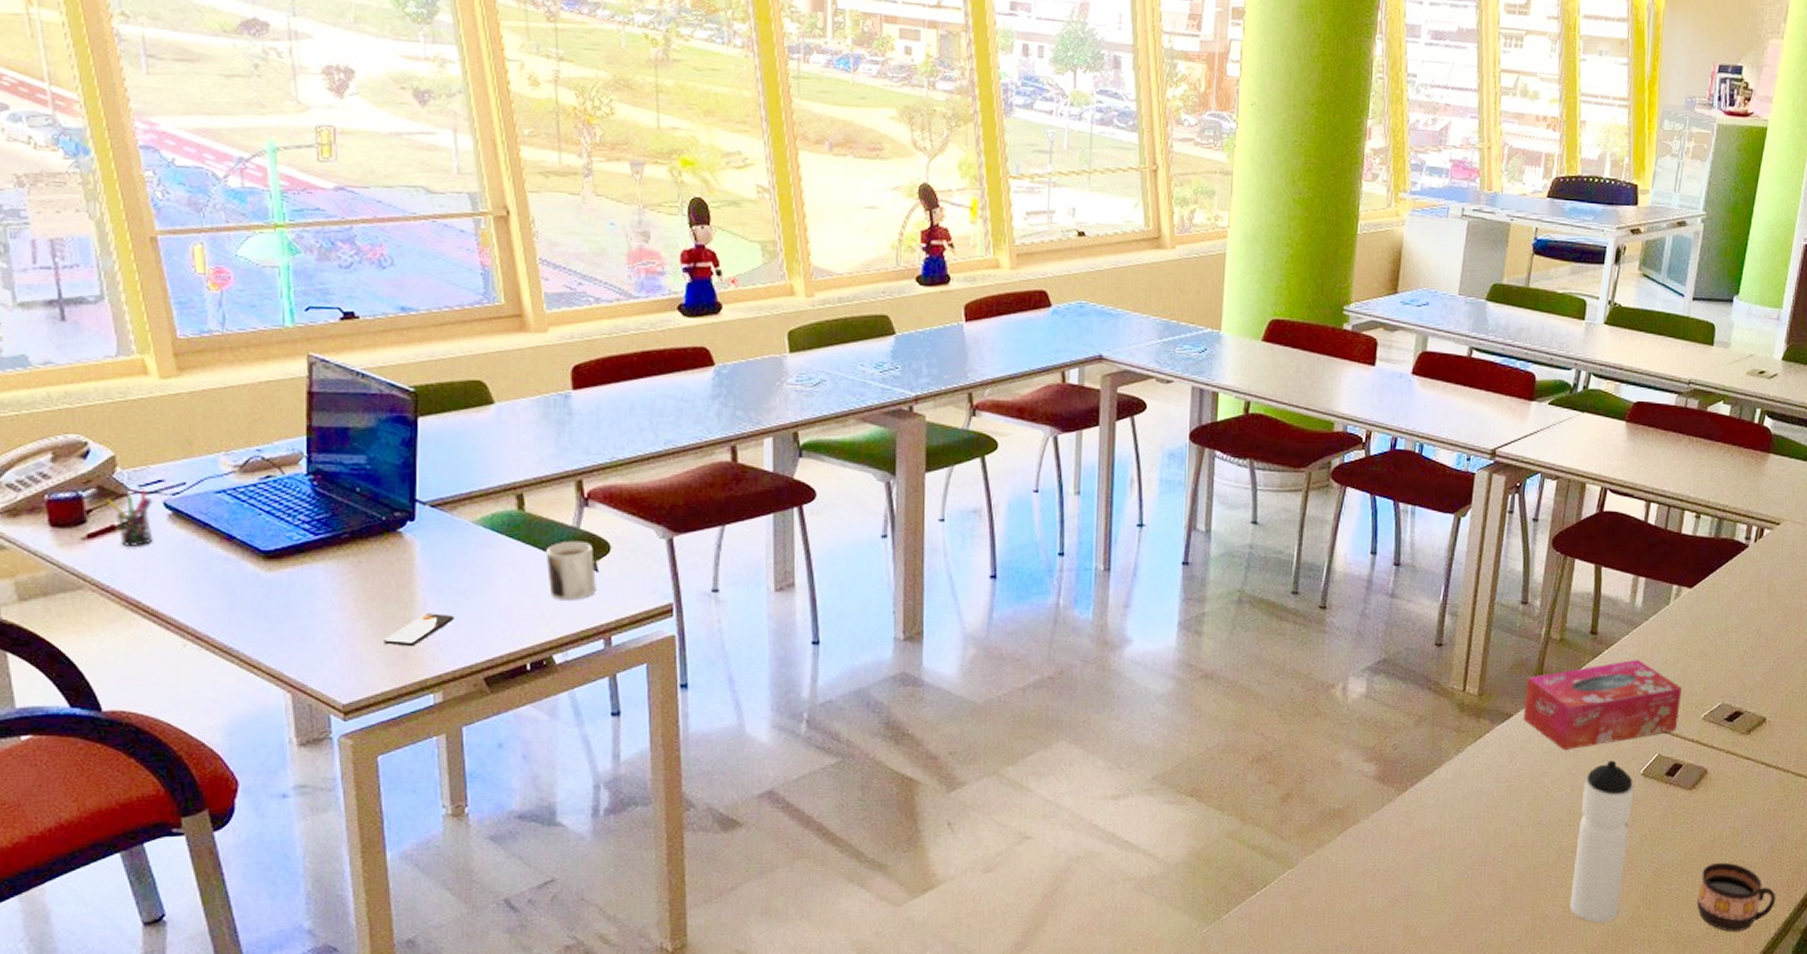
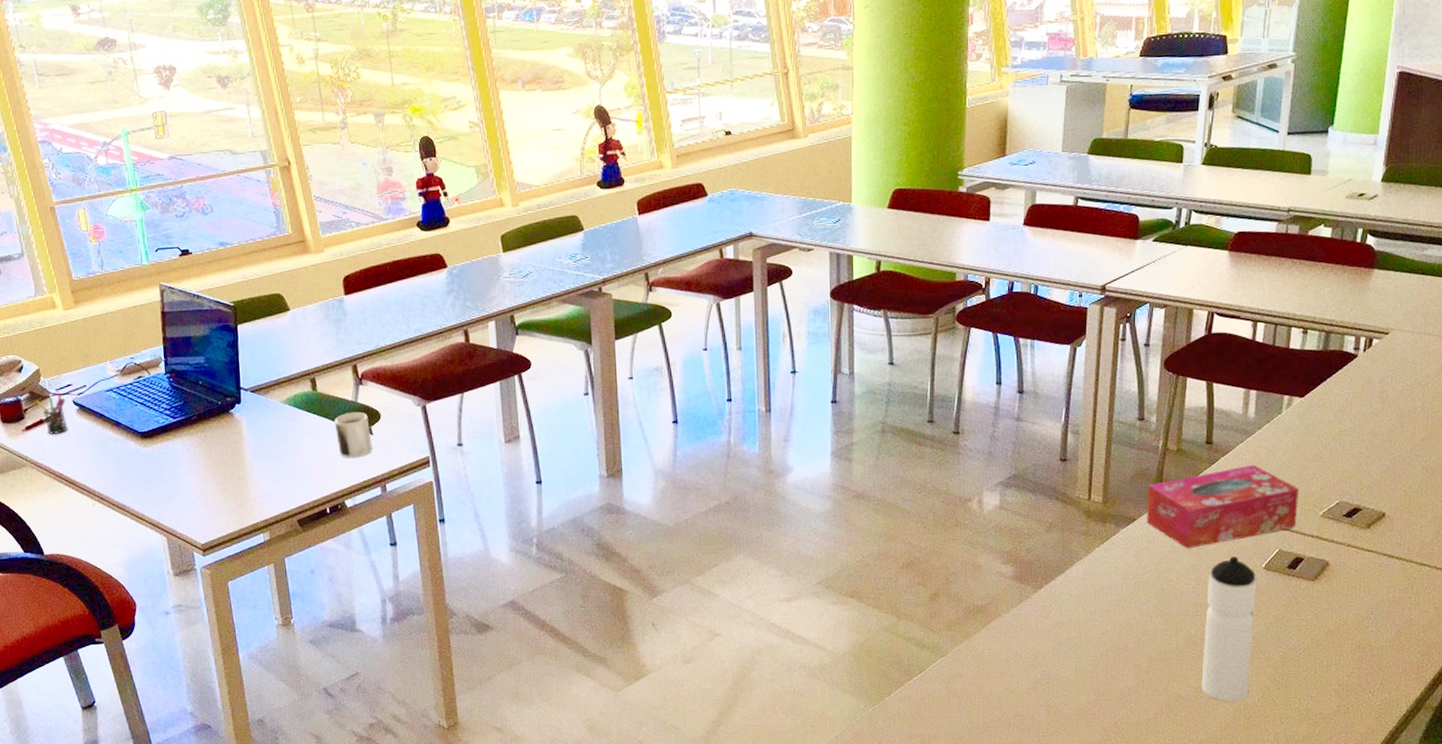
smartphone: present [384,613,454,647] -> none [226,473,273,499]
cup: present [1696,862,1776,931] -> none [1325,646,1406,709]

